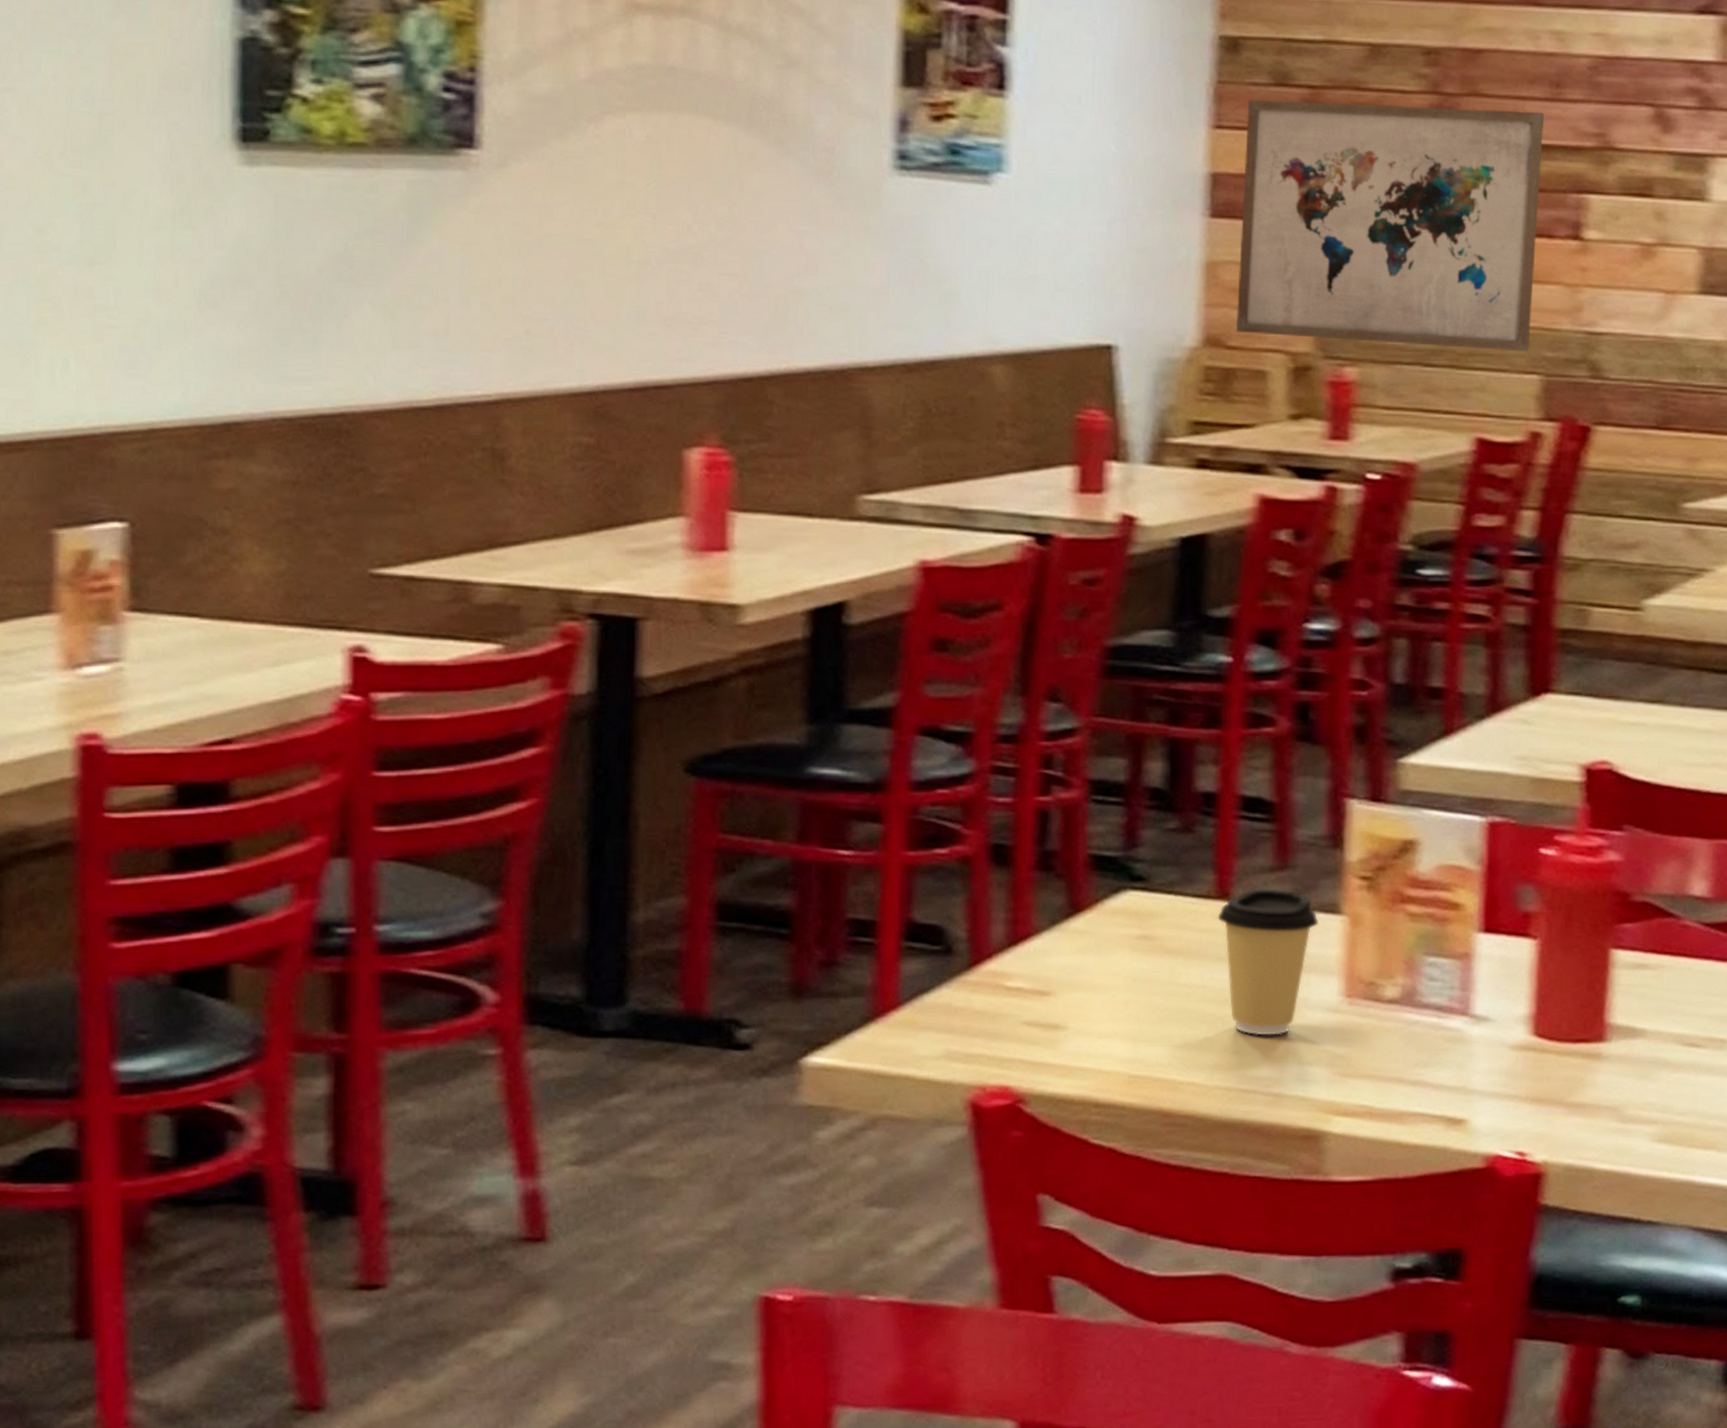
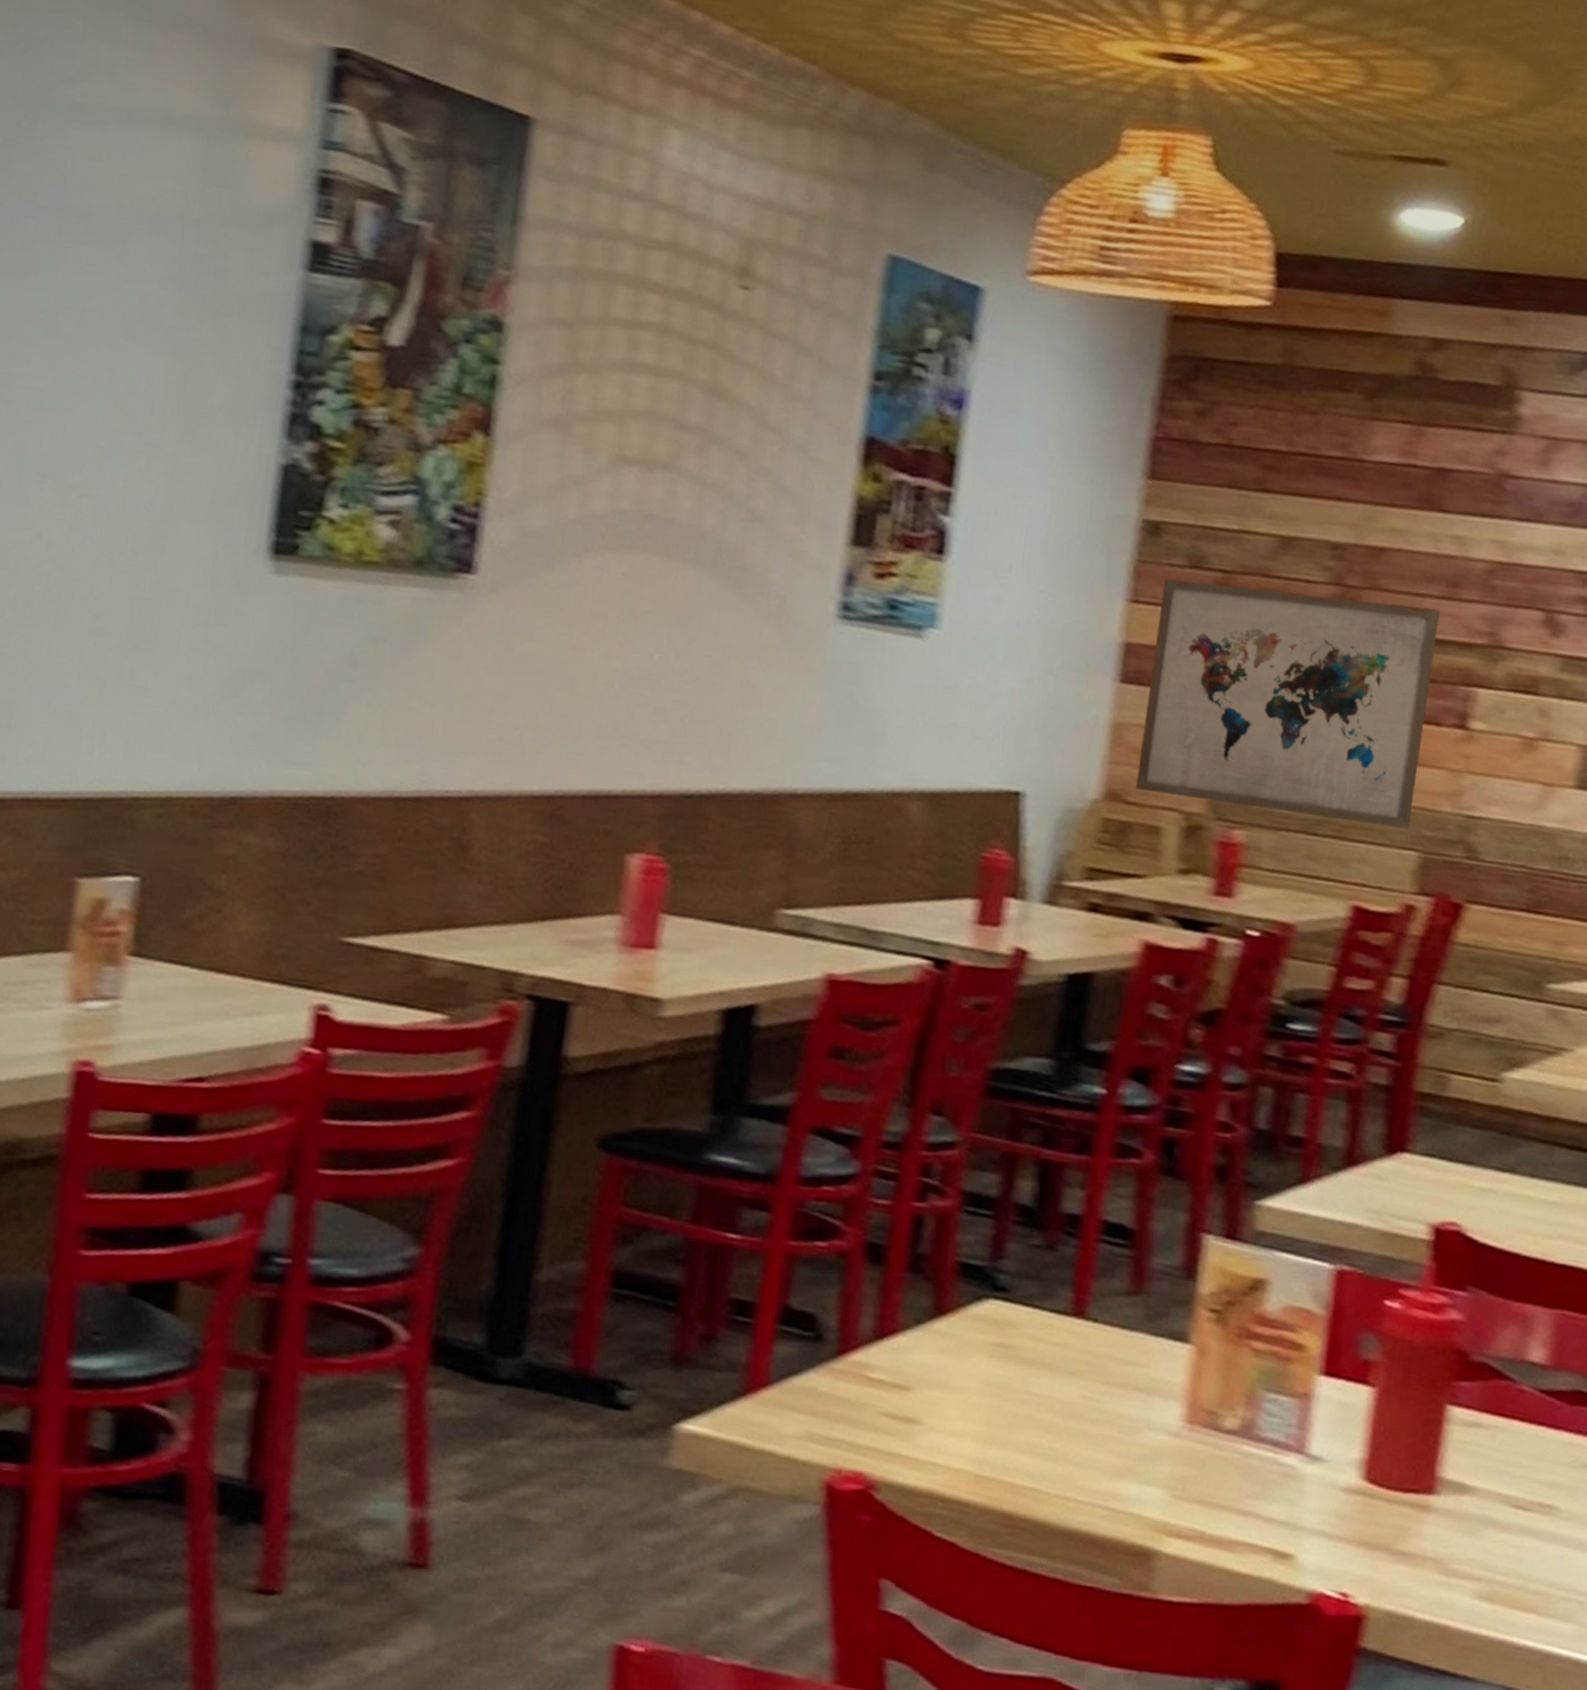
coffee cup: present [1217,889,1320,1036] -> none [1072,1310,1168,1453]

